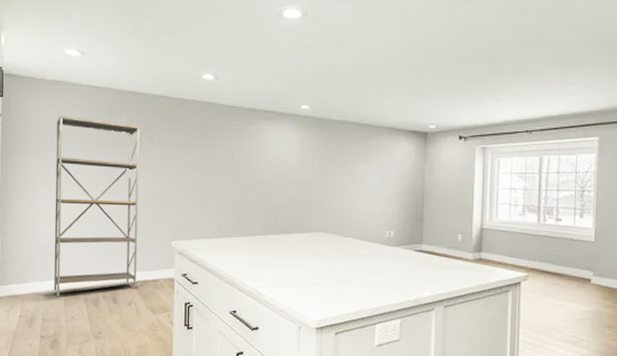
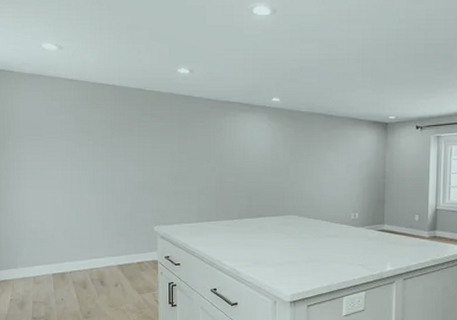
shelving unit: present [54,115,139,297] -> none [38,108,122,281]

